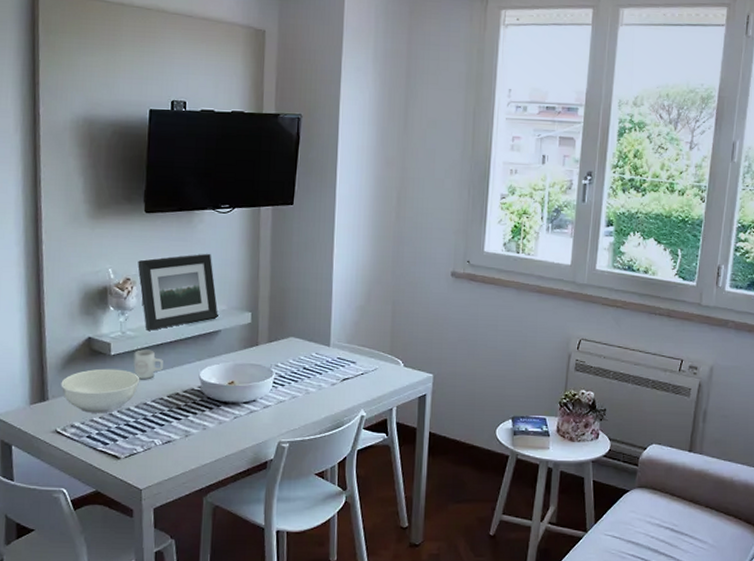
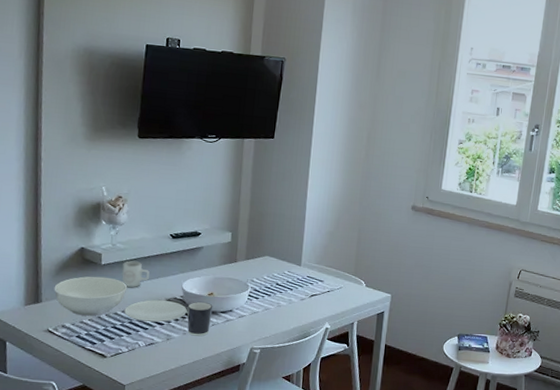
plate: none [137,391,206,418] -> present [124,299,187,323]
picture frame: present [138,253,218,331] -> none [129,177,202,244]
mug: none [206,391,235,431] -> present [187,301,213,337]

